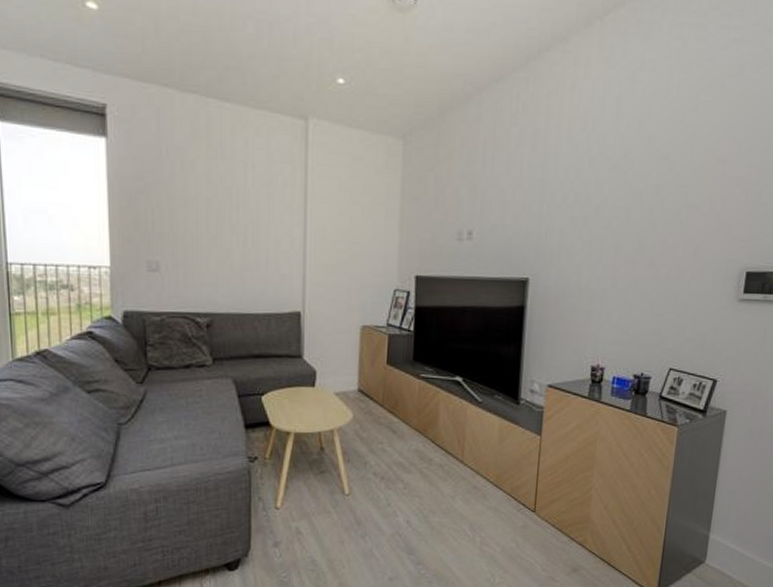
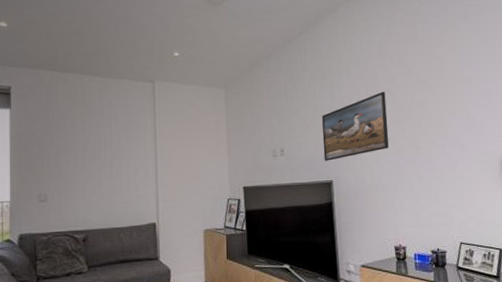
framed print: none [522,165,614,253] -> present [322,91,389,161]

